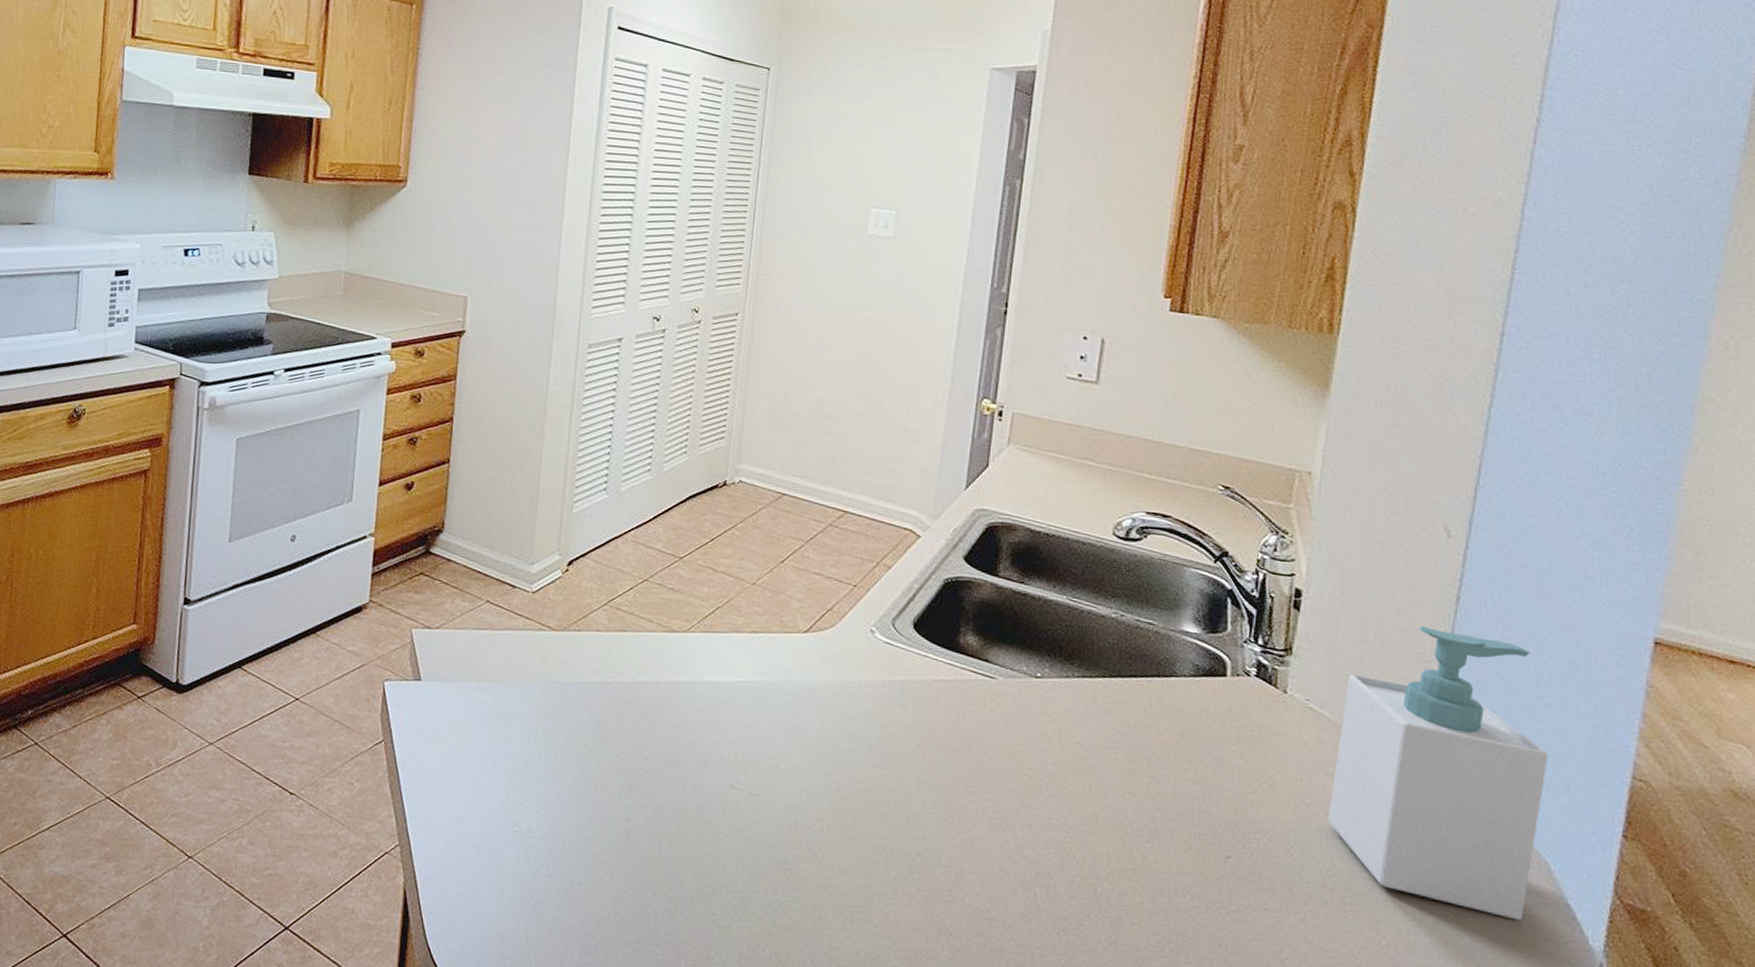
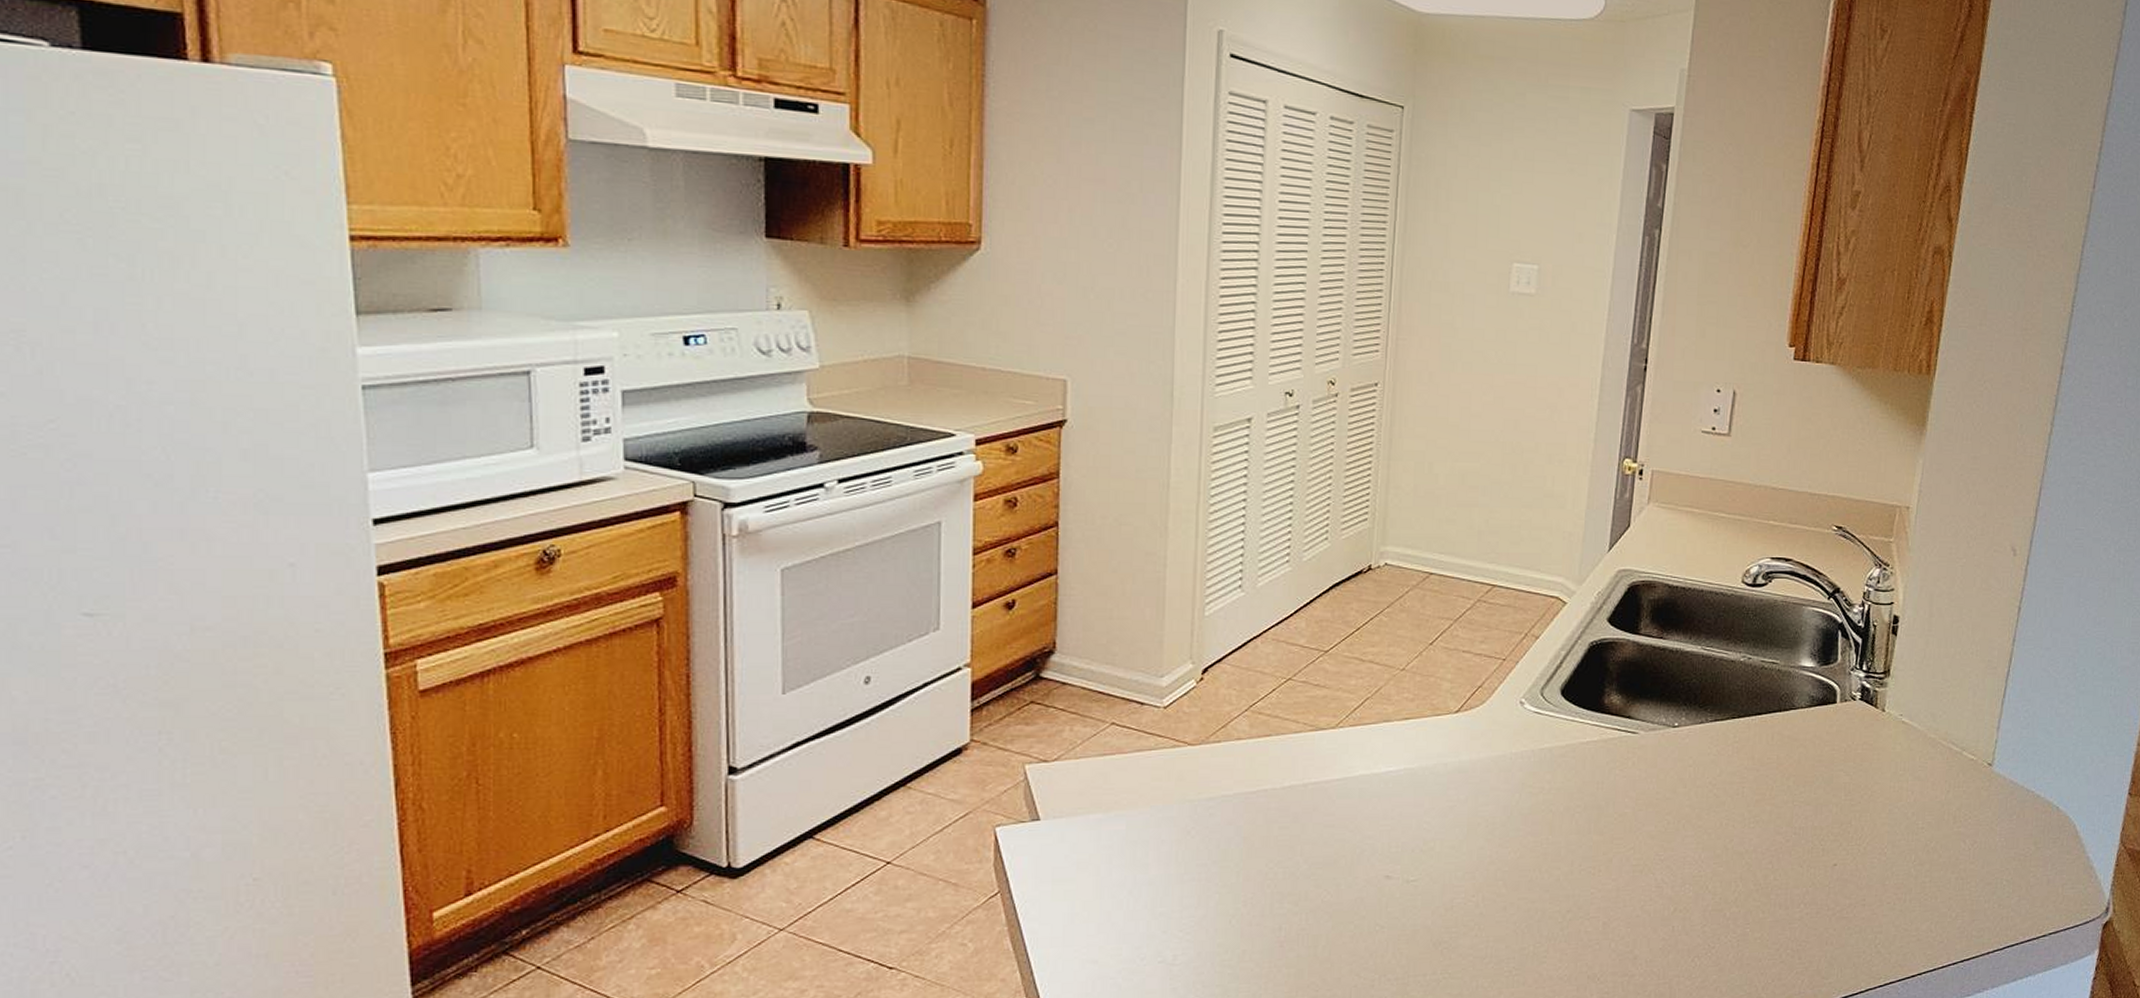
soap bottle: present [1327,625,1548,921] -> none [1914,637,2080,877]

